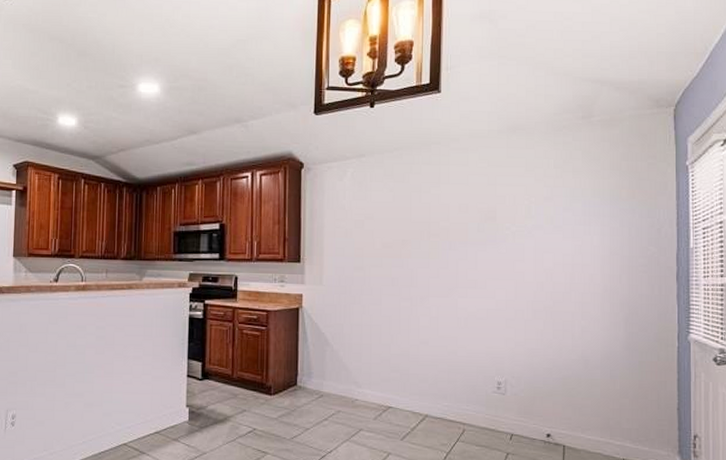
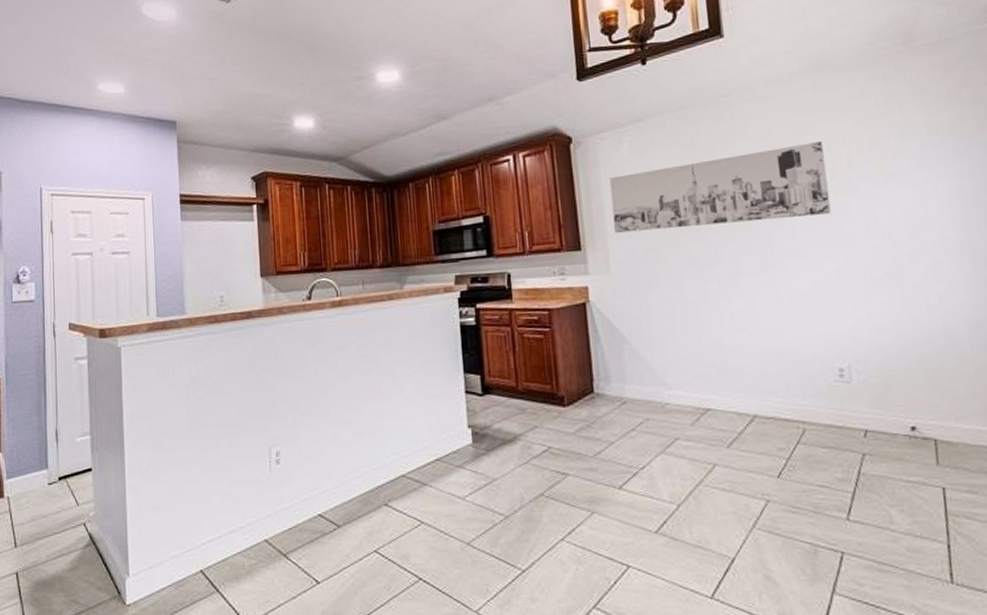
wall art: none [331,192,508,254] -> present [609,142,831,233]

